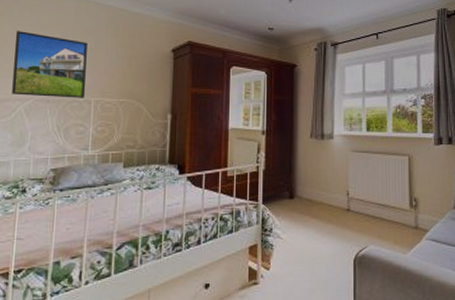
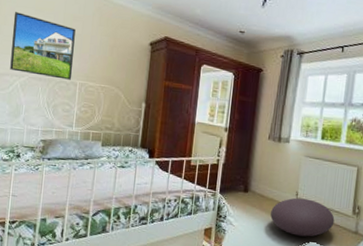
ottoman: none [322,197,392,240] -> present [270,198,335,237]

